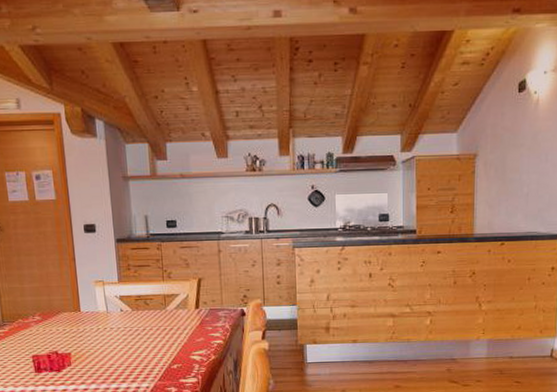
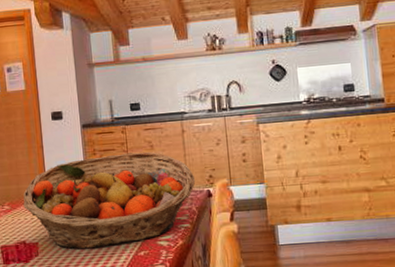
fruit basket: none [55,269,230,362] -> present [23,152,196,250]

